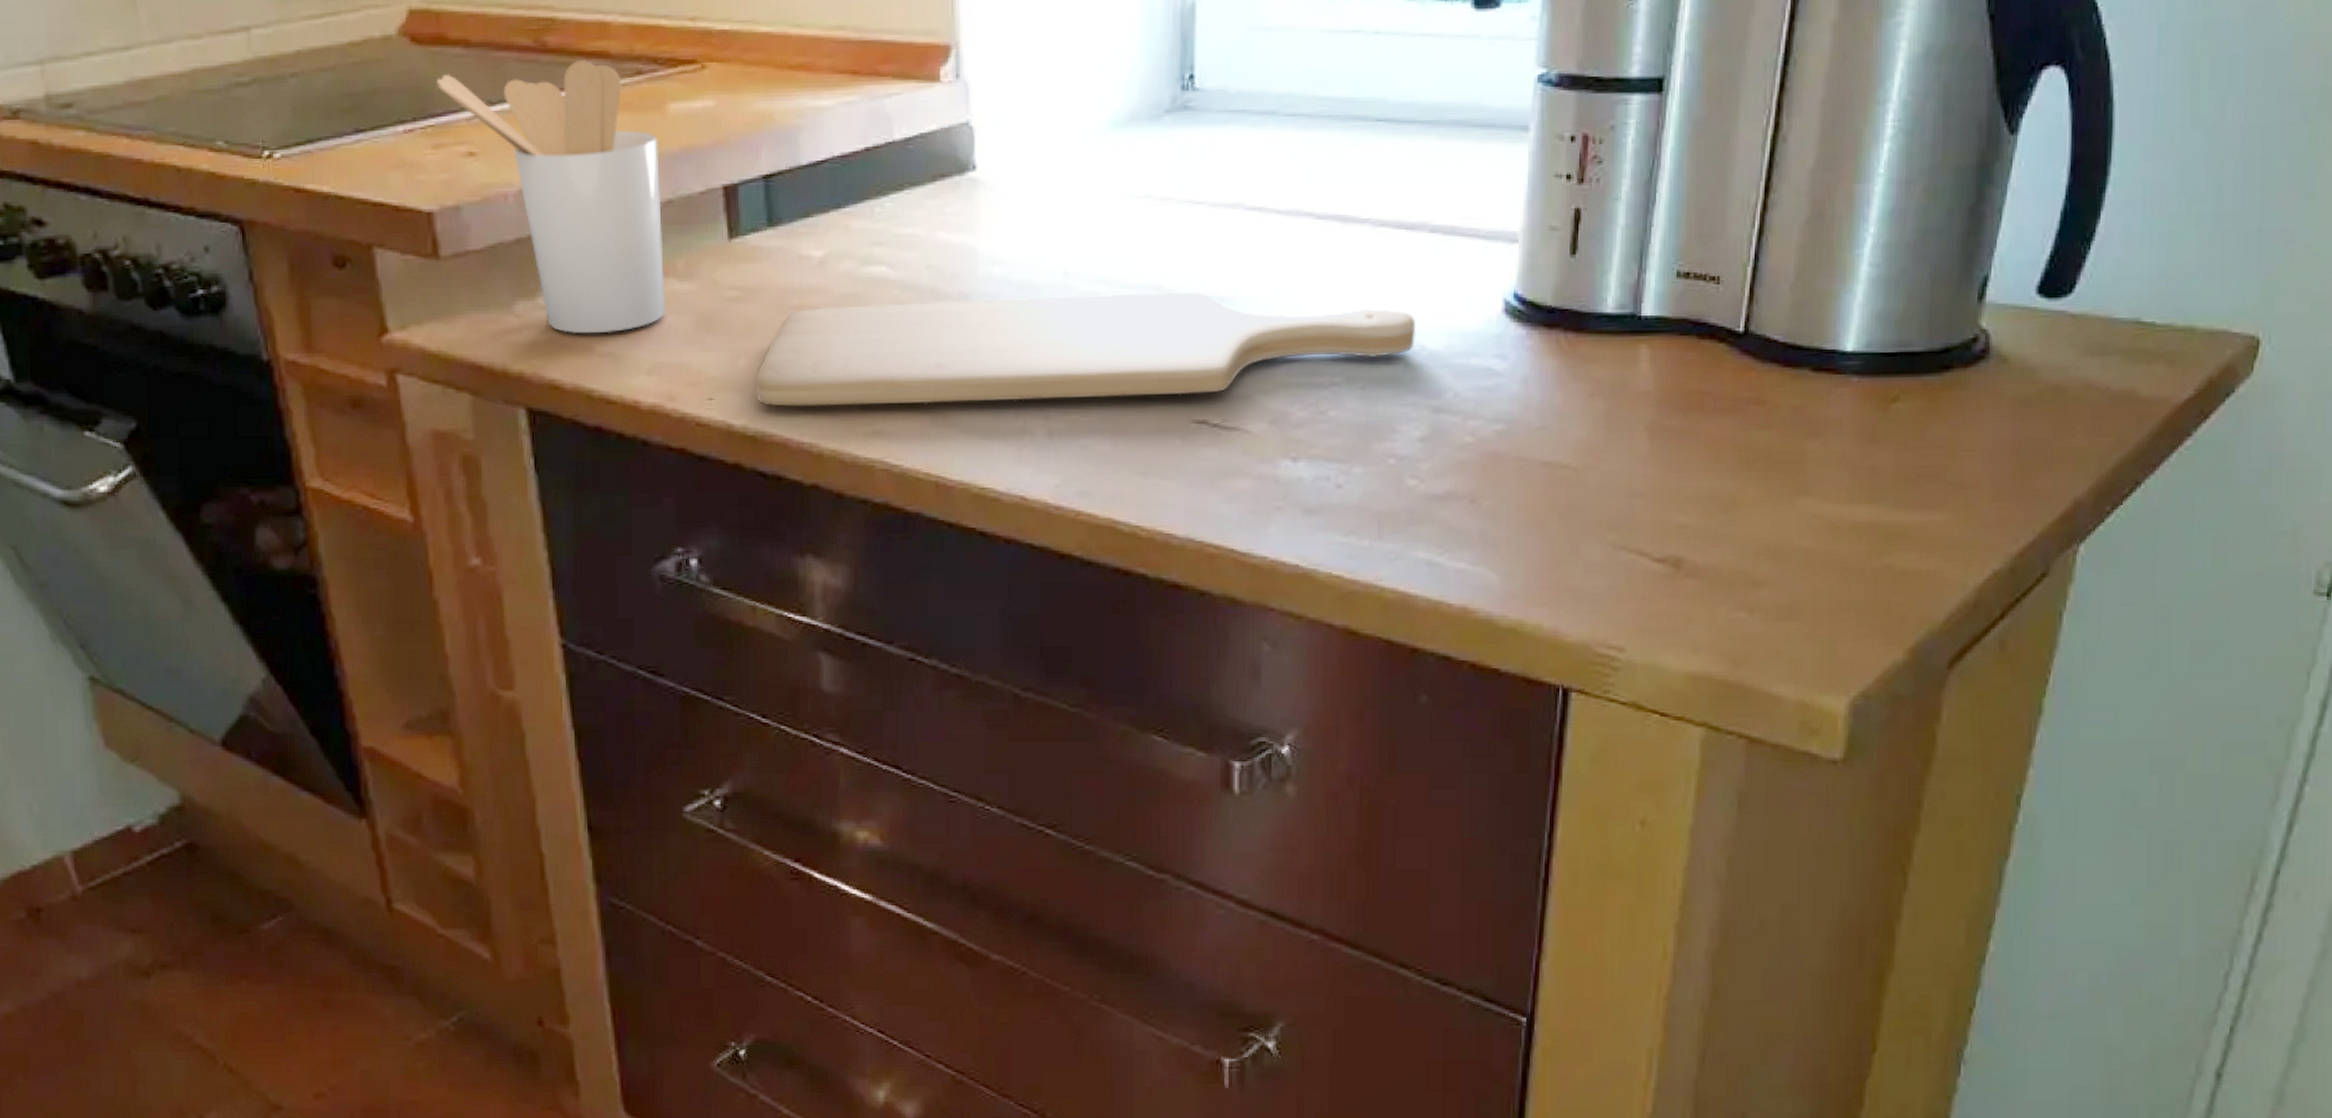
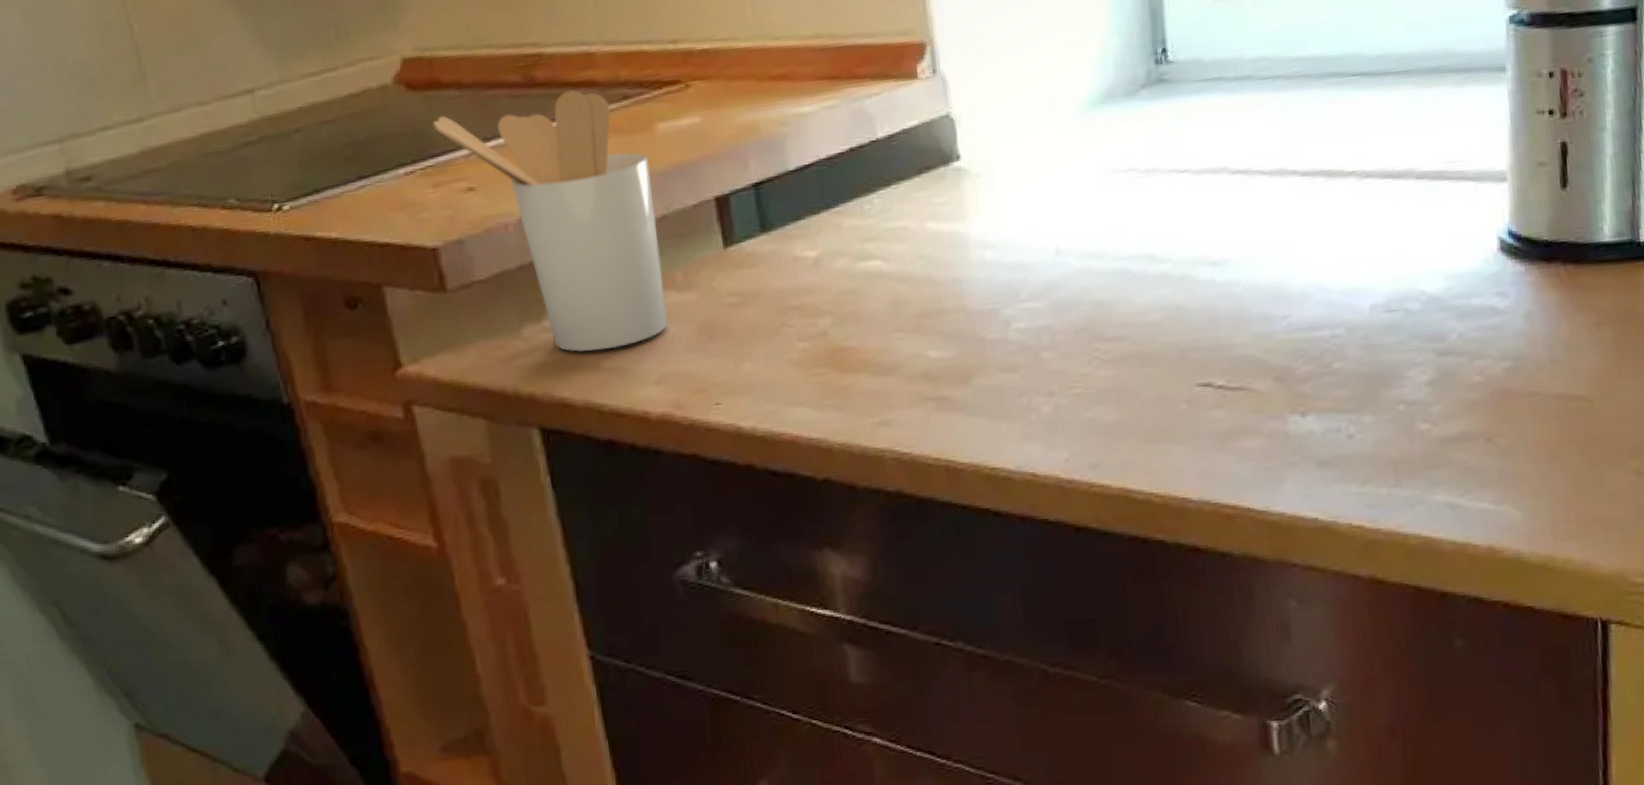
chopping board: present [755,291,1416,407] -> none [760,257,1414,406]

